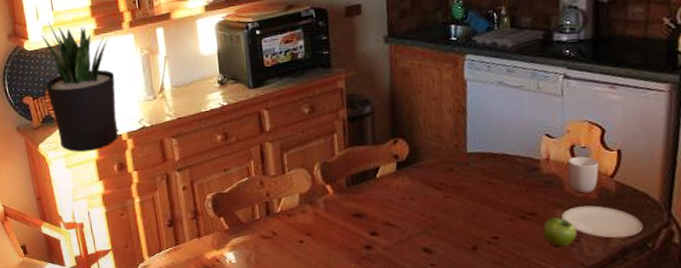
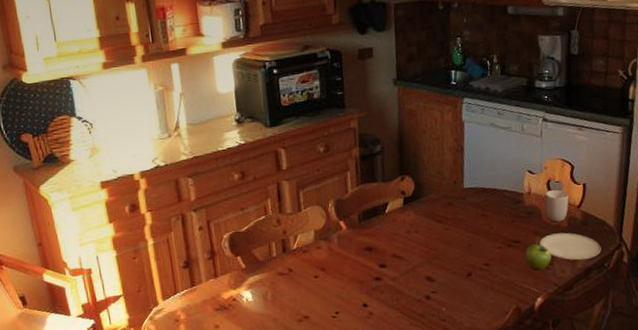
planter: present [41,22,118,153] -> none [42,53,130,194]

